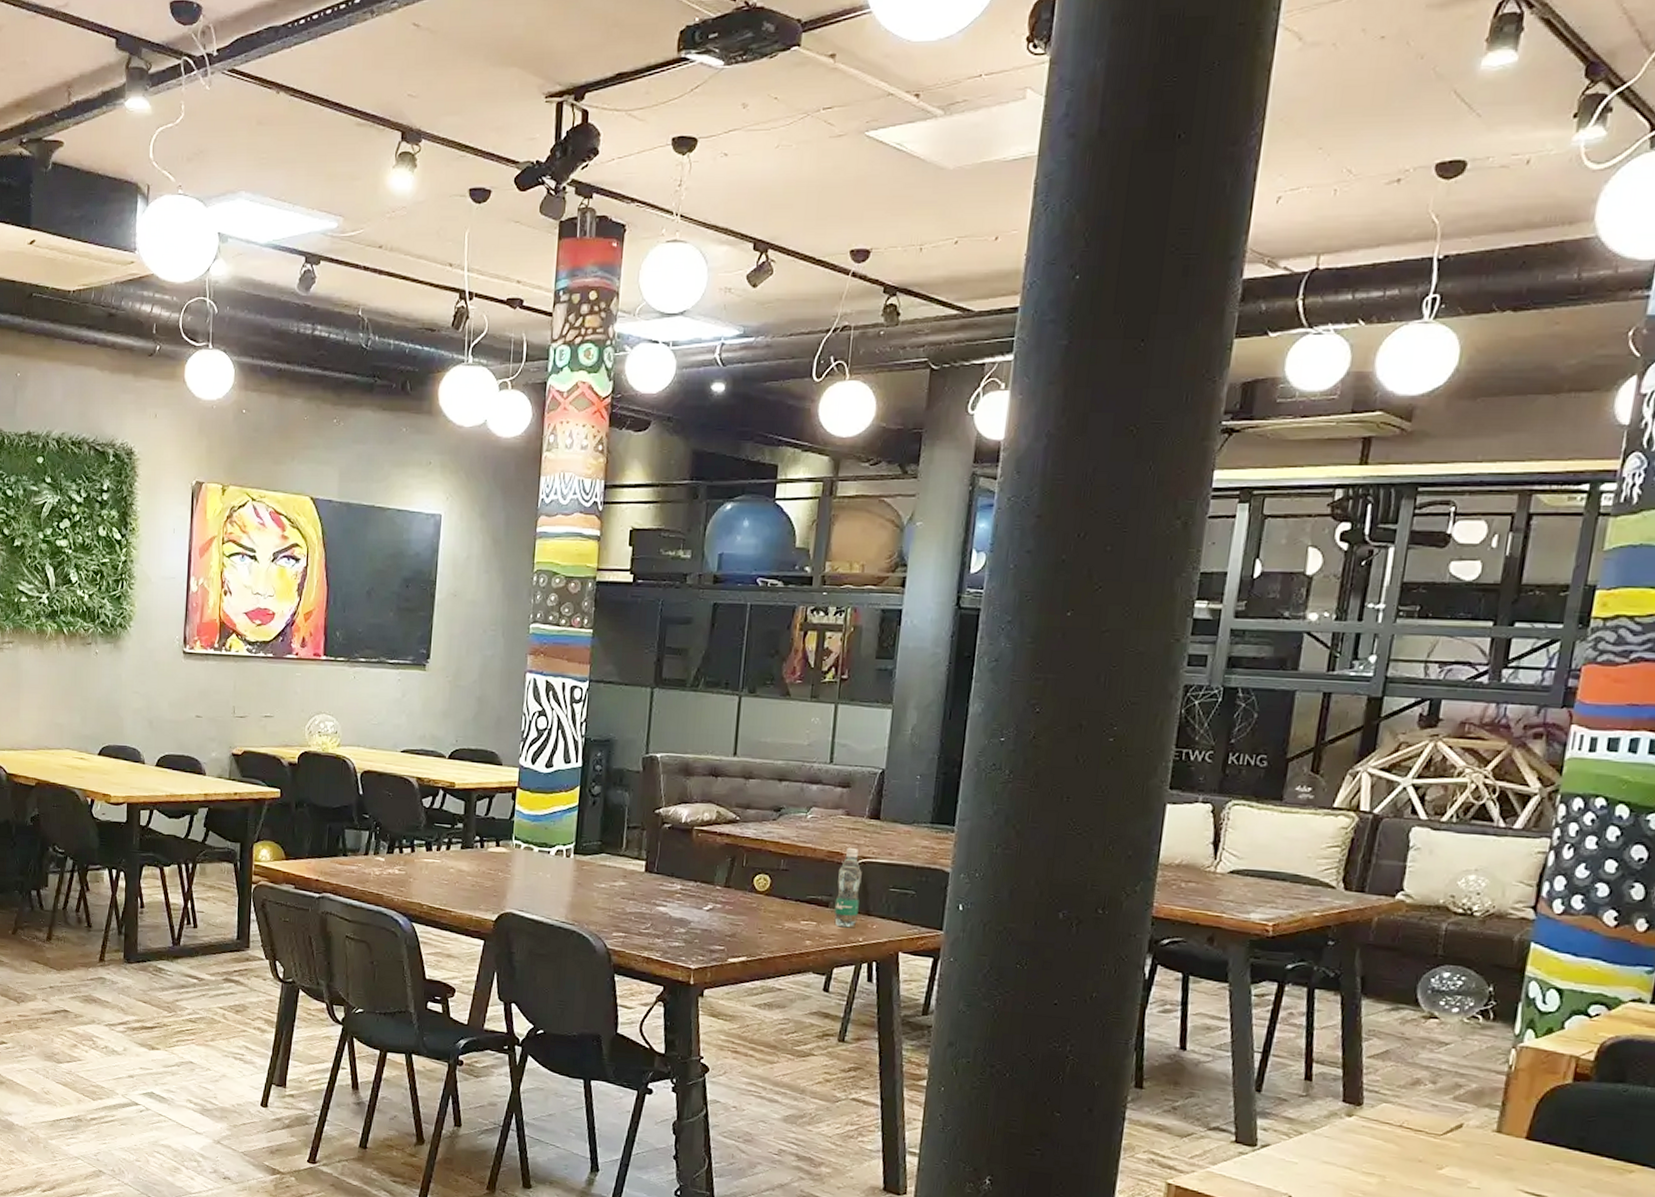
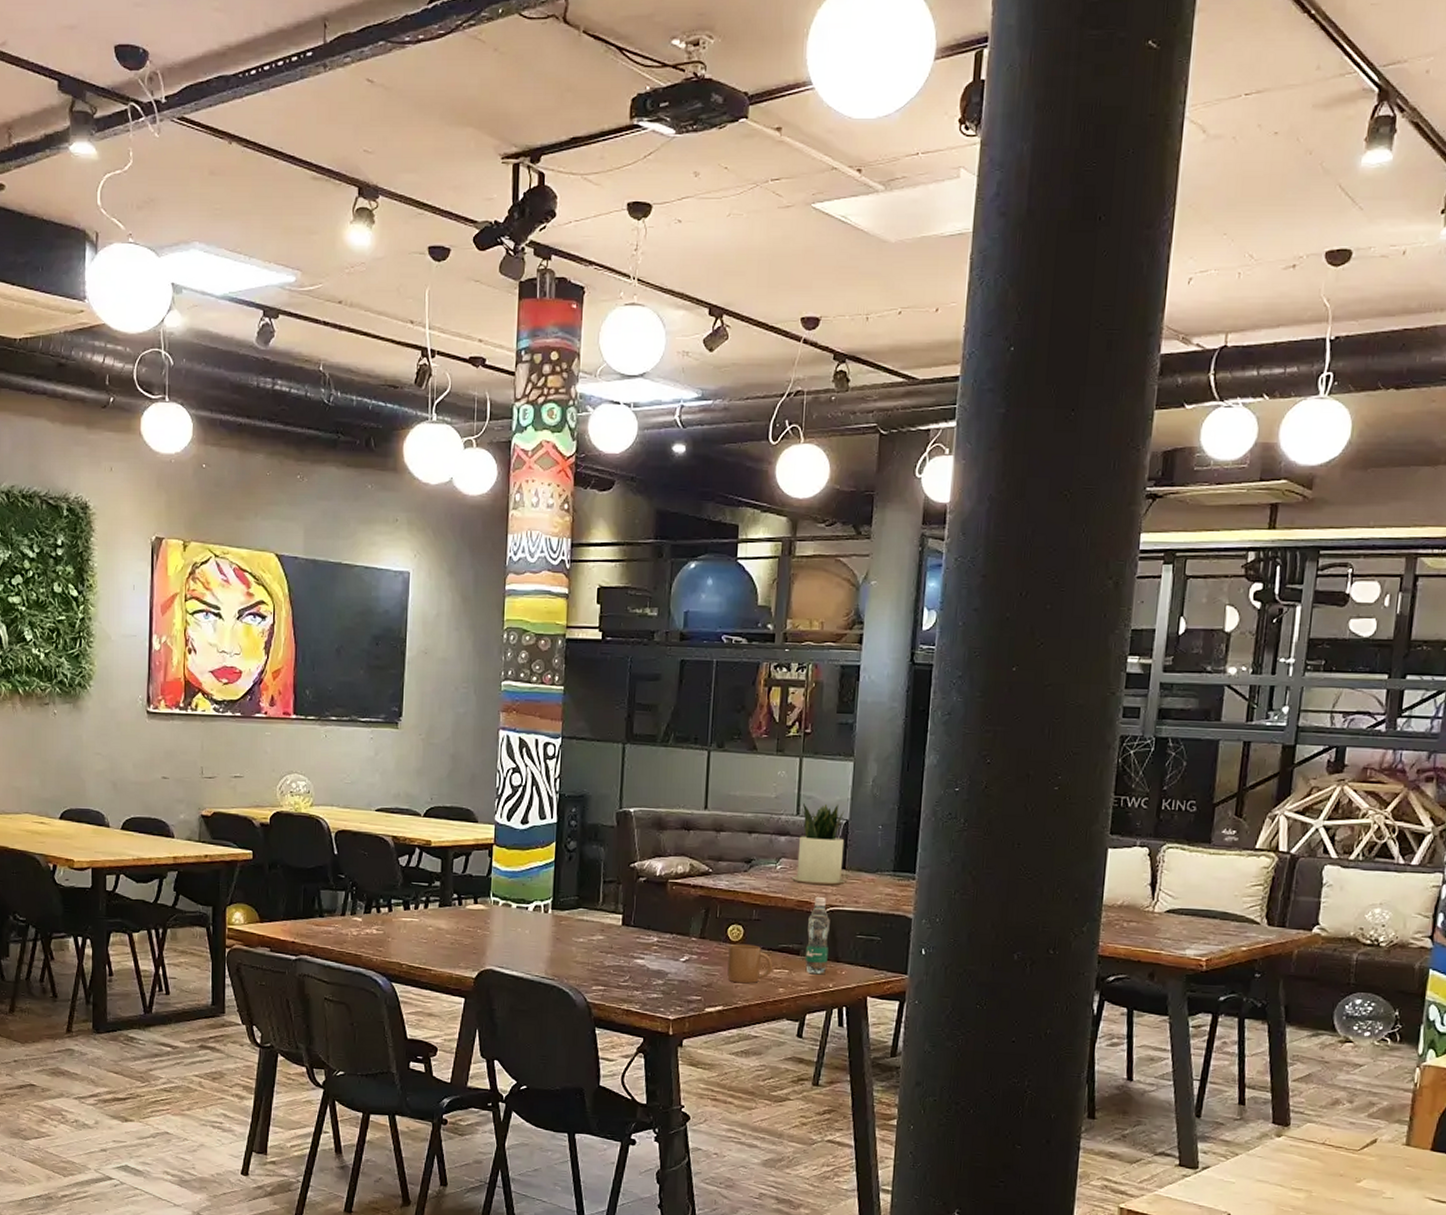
mug: none [752,893,801,935] -> present [727,943,773,984]
planter: none [822,750,882,838] -> present [791,802,846,886]

